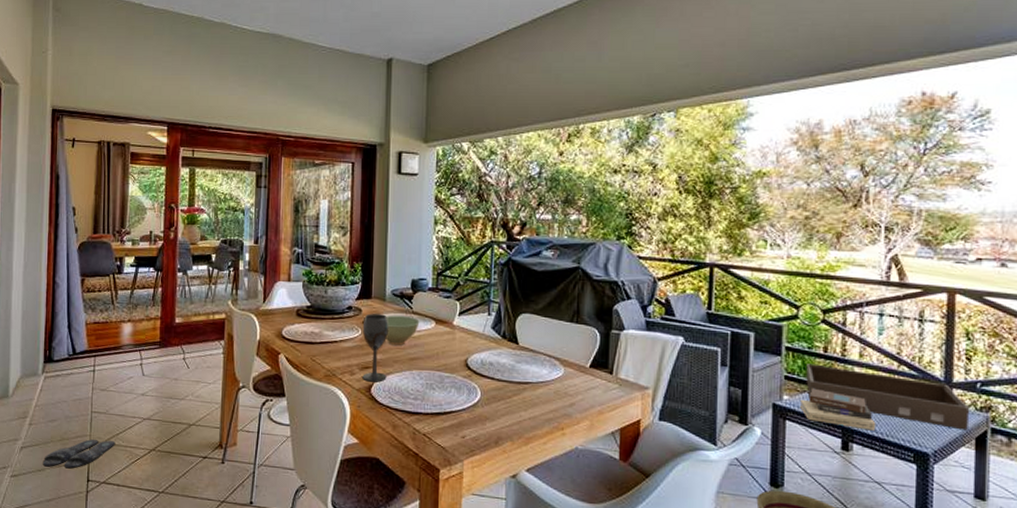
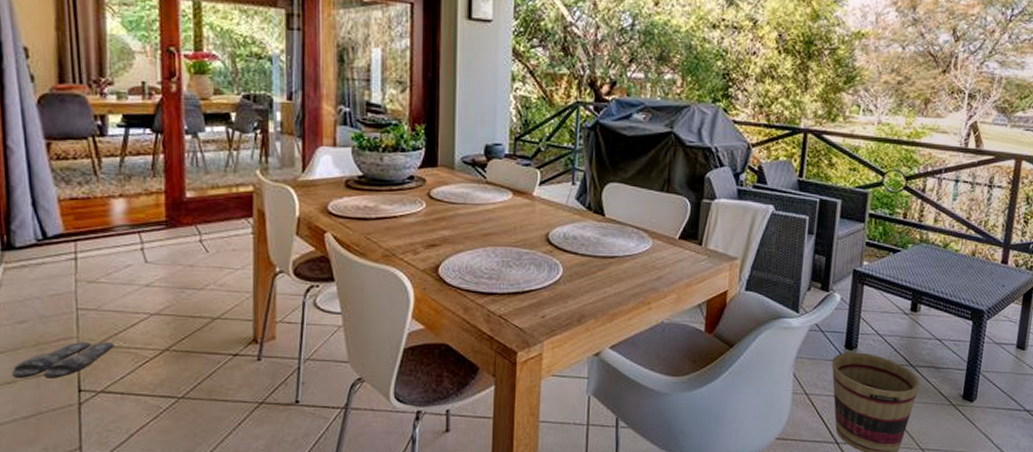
wine glass: present [362,314,389,382] -> none [427,184,459,262]
bowl: present [385,315,420,345] -> none [454,185,495,220]
books: present [800,388,876,431] -> none [878,253,943,292]
tray: present [806,363,969,431] -> none [884,230,1021,288]

